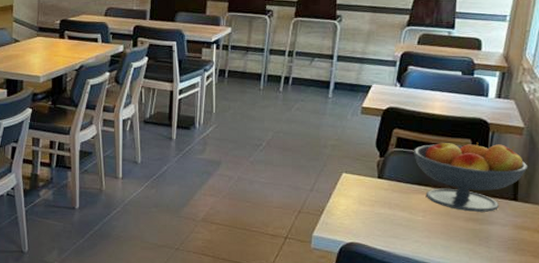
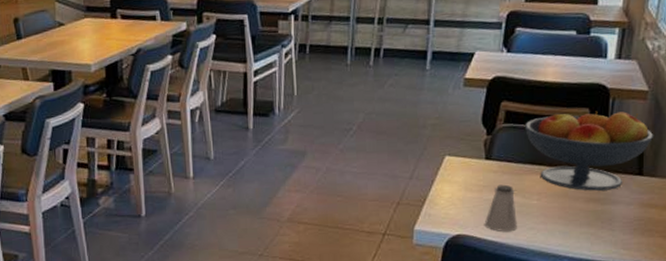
saltshaker: none [374,201,404,242] -> present [484,184,517,231]

